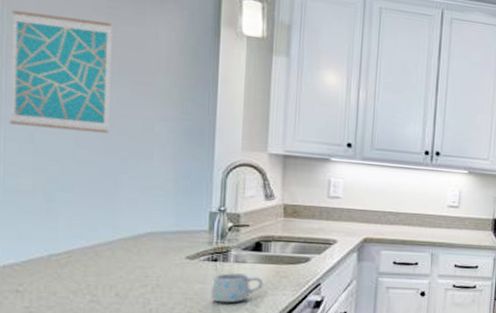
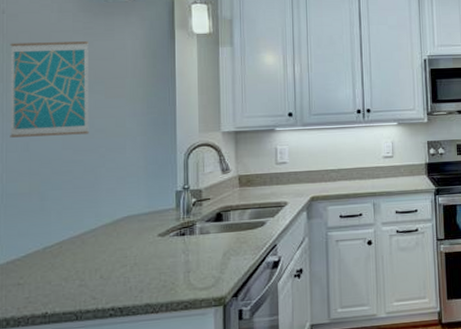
mug: present [211,273,264,303] -> none [182,244,227,274]

